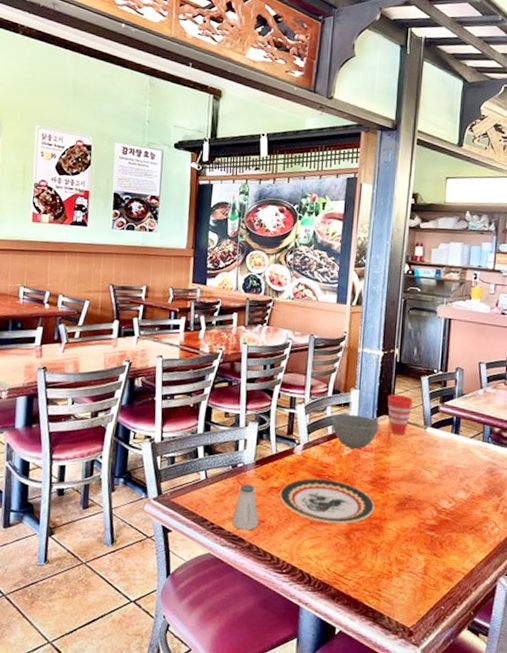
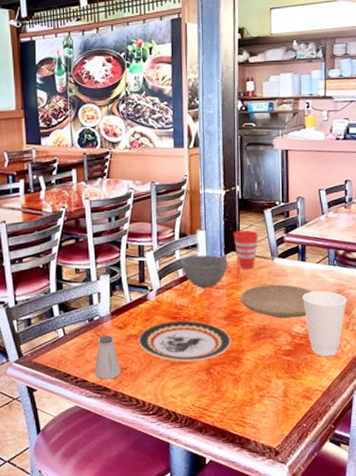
plate: none [388,453,463,492] -> present [240,284,312,319]
cup: none [452,466,499,538] -> present [302,290,347,357]

